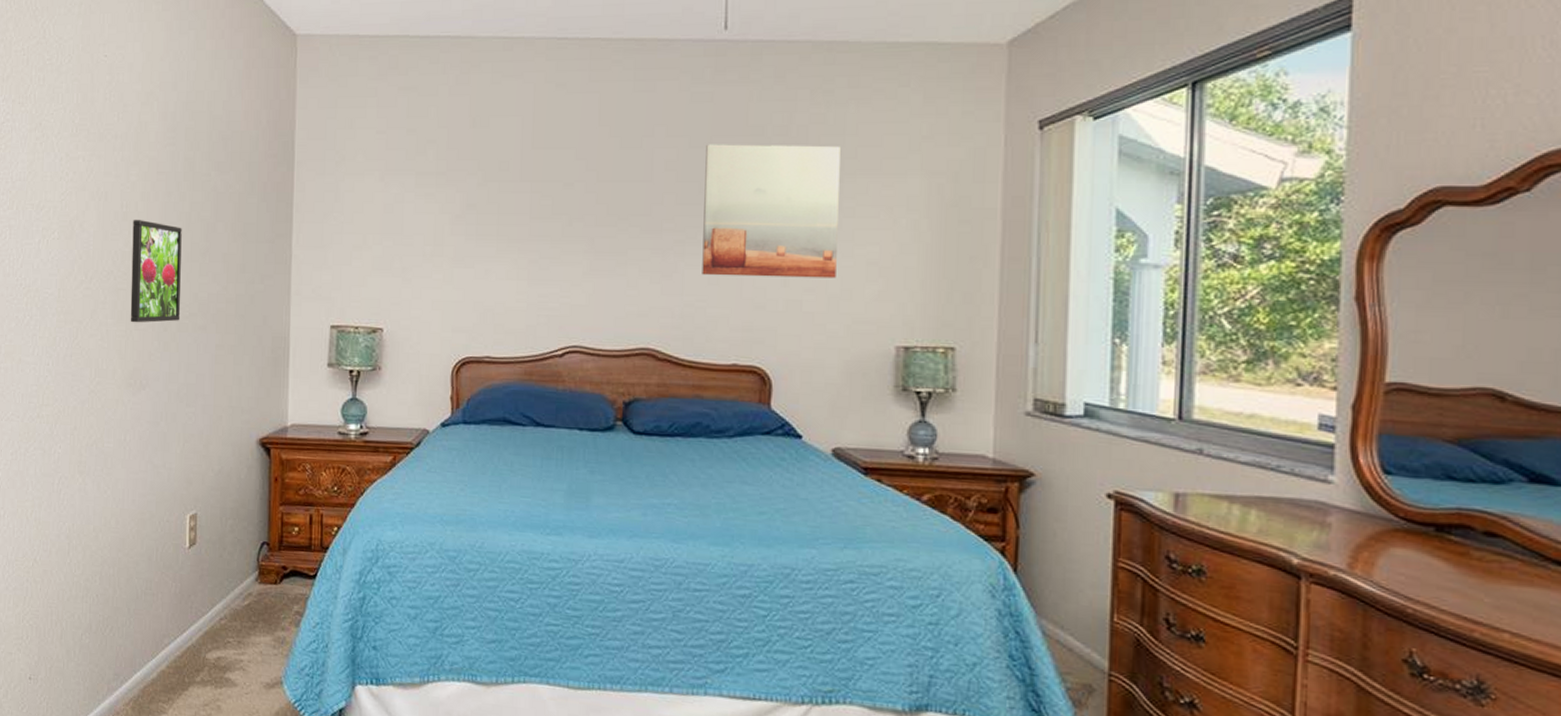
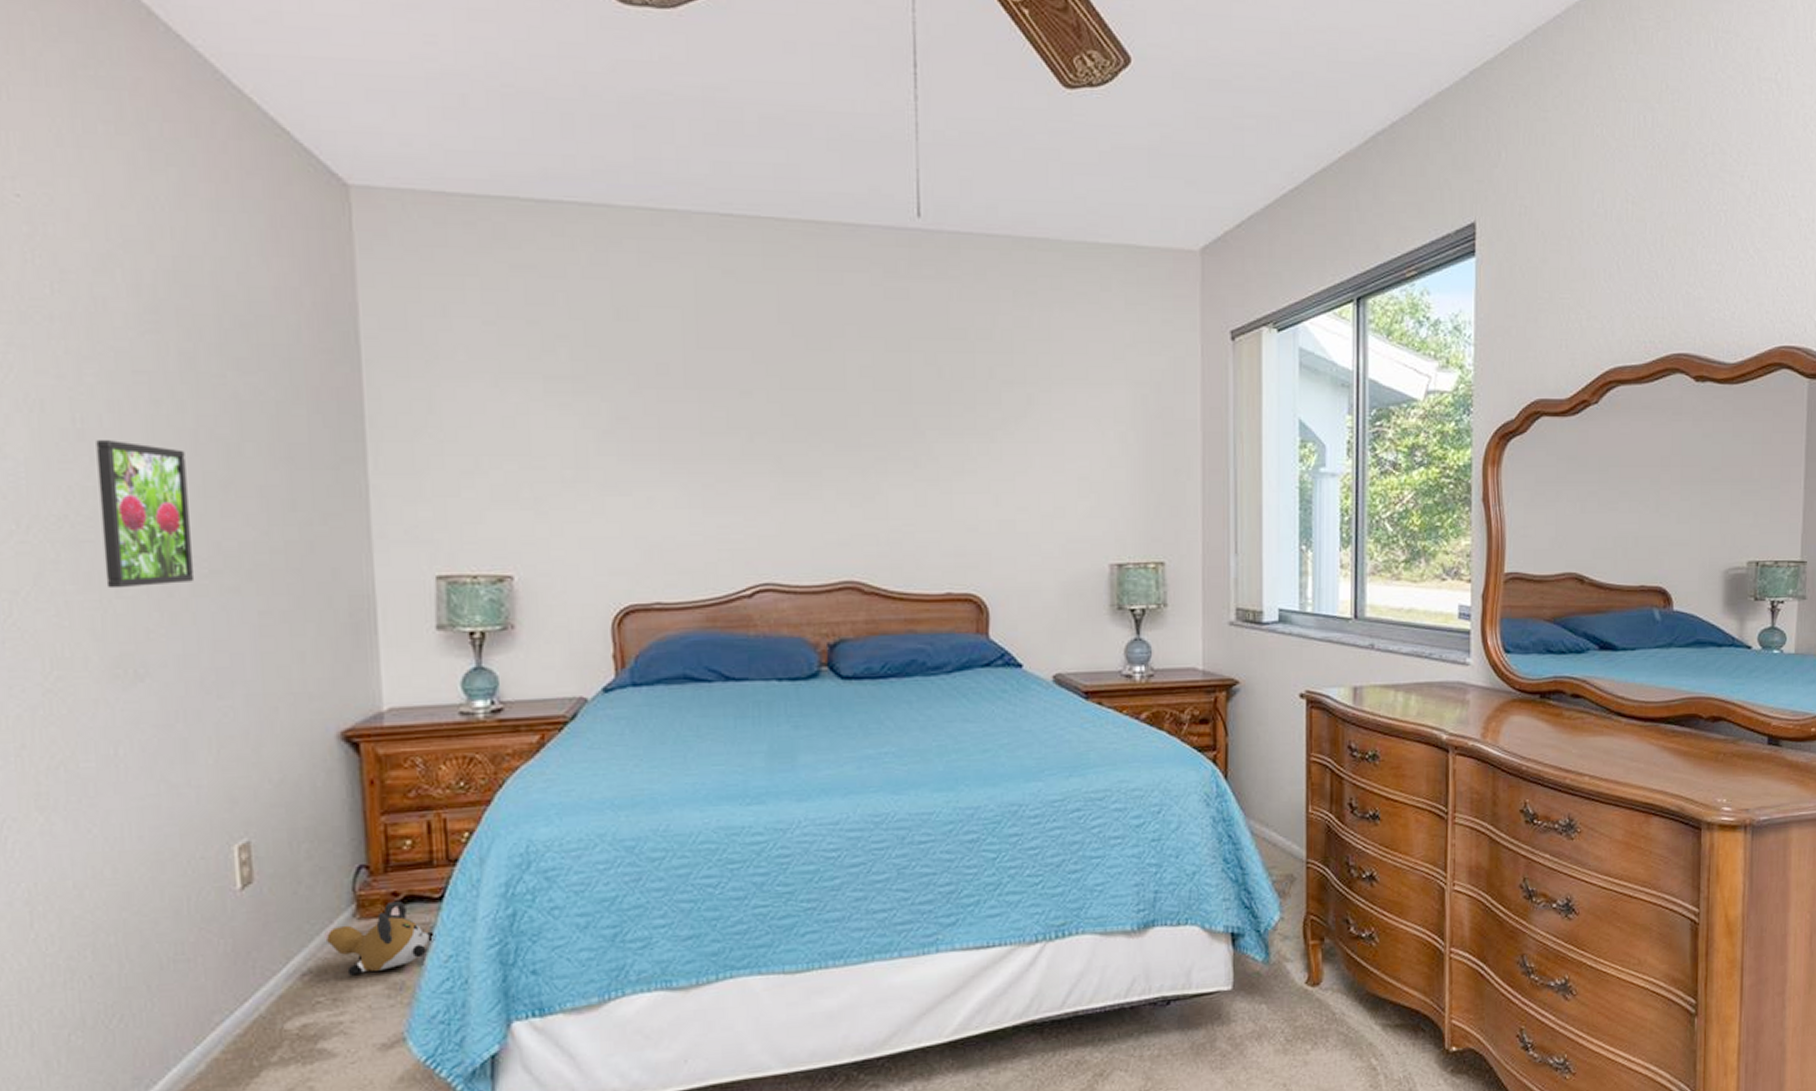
plush toy: none [236,573,309,626] -> present [323,900,437,976]
wall art: present [702,144,841,279] -> none [904,348,1048,496]

